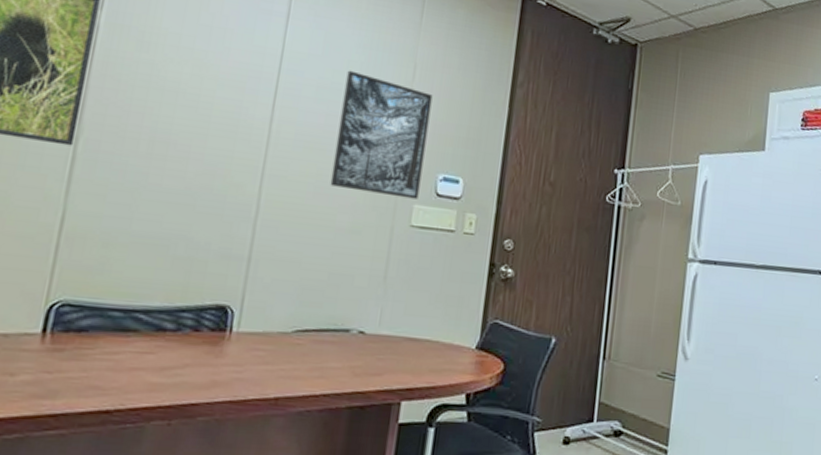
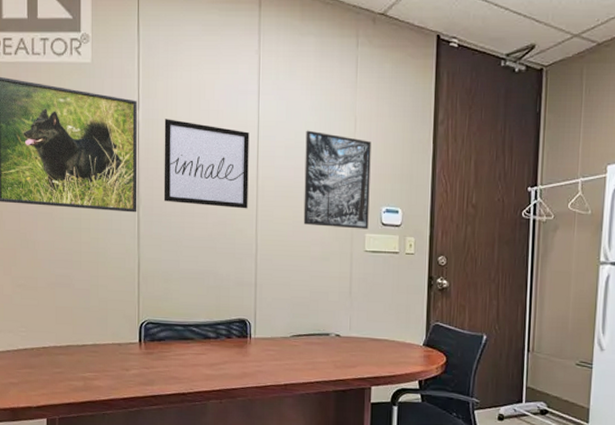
wall art: none [121,27,268,159] -> present [163,119,249,209]

